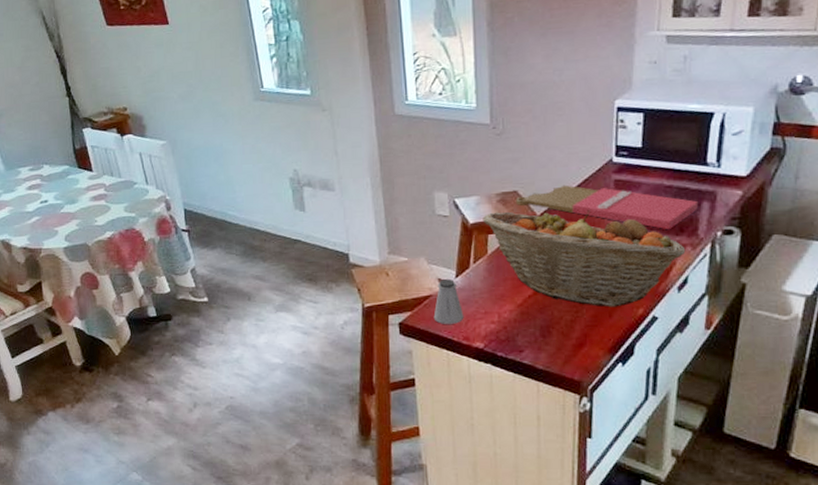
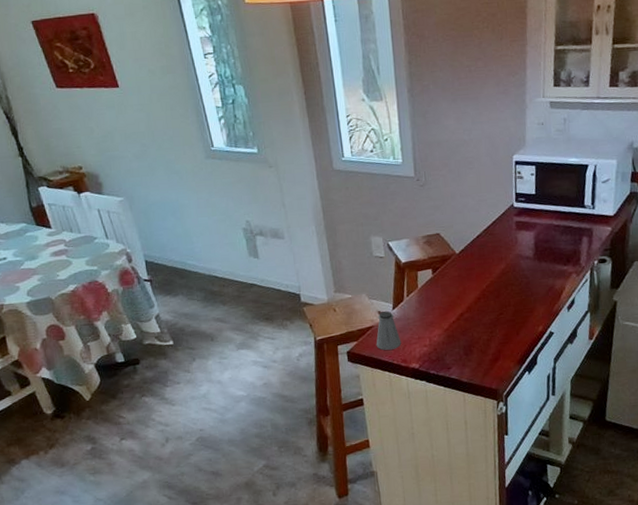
fruit basket: present [482,209,686,307] -> none [412,246,572,327]
cutting board: present [516,185,699,229] -> none [439,227,580,261]

